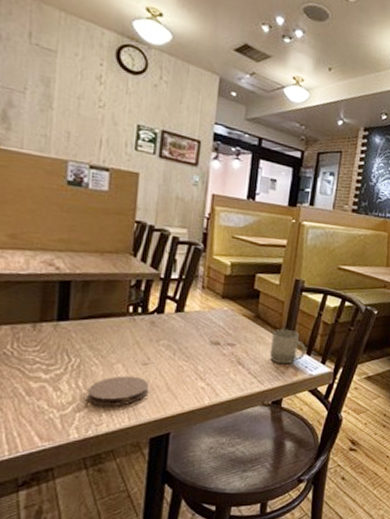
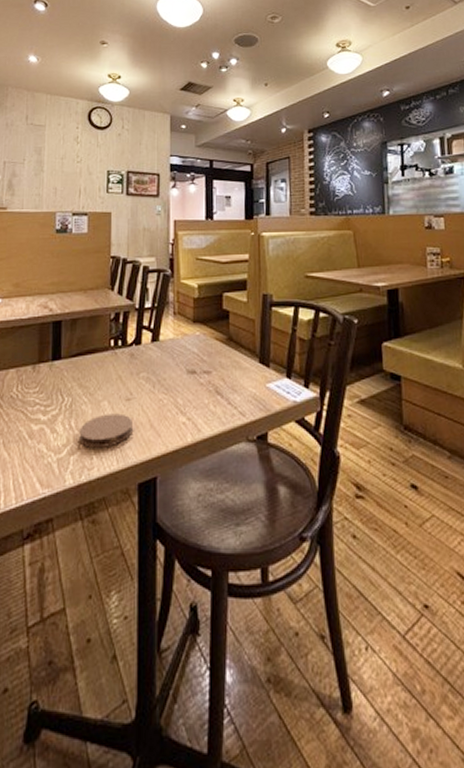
cup: present [269,329,306,365] -> none [247,350,285,391]

